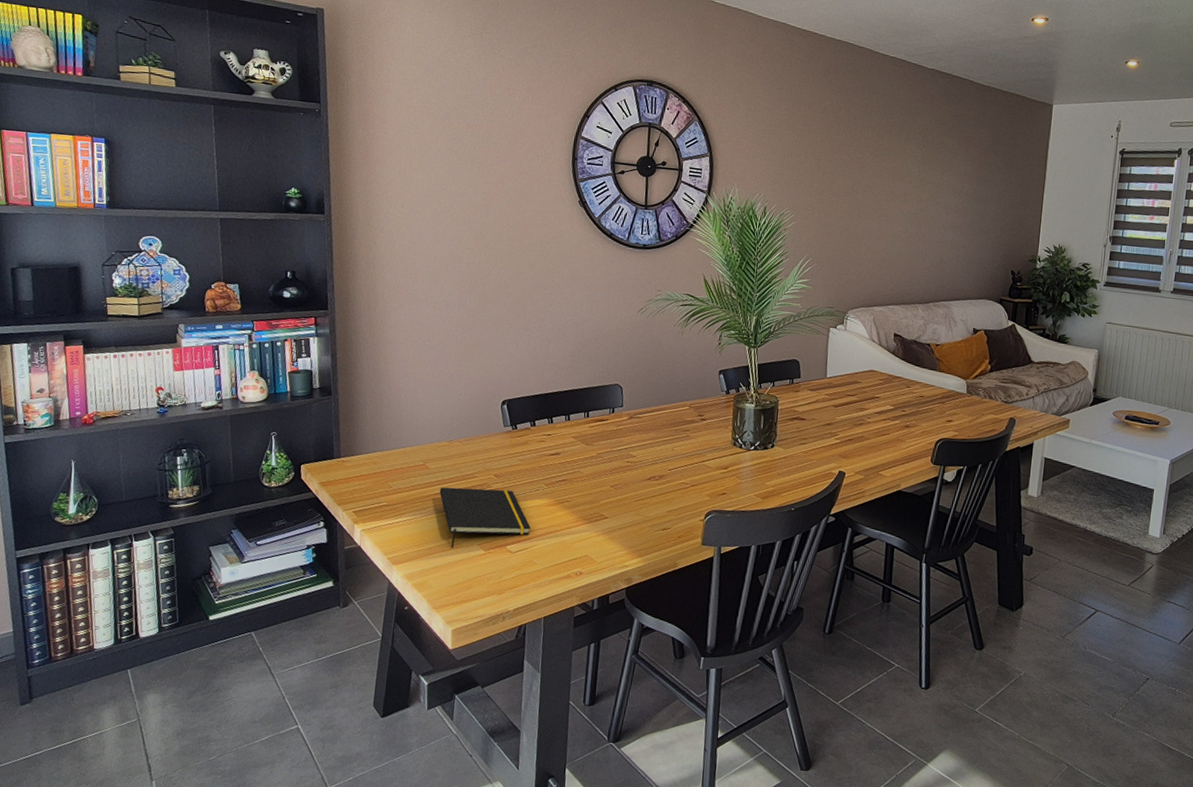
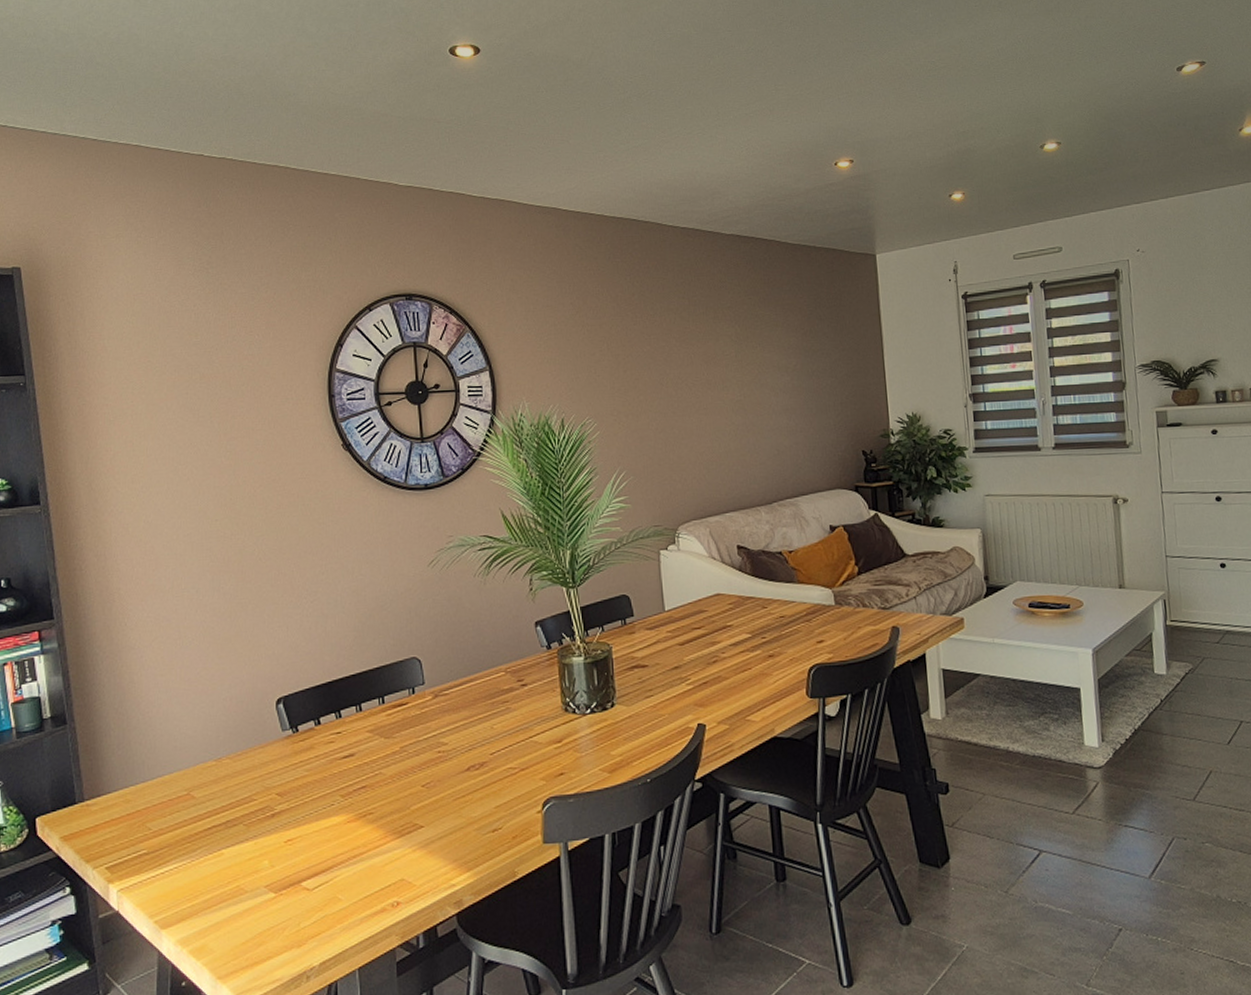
notepad: present [439,487,531,548] -> none [211,810,329,896]

